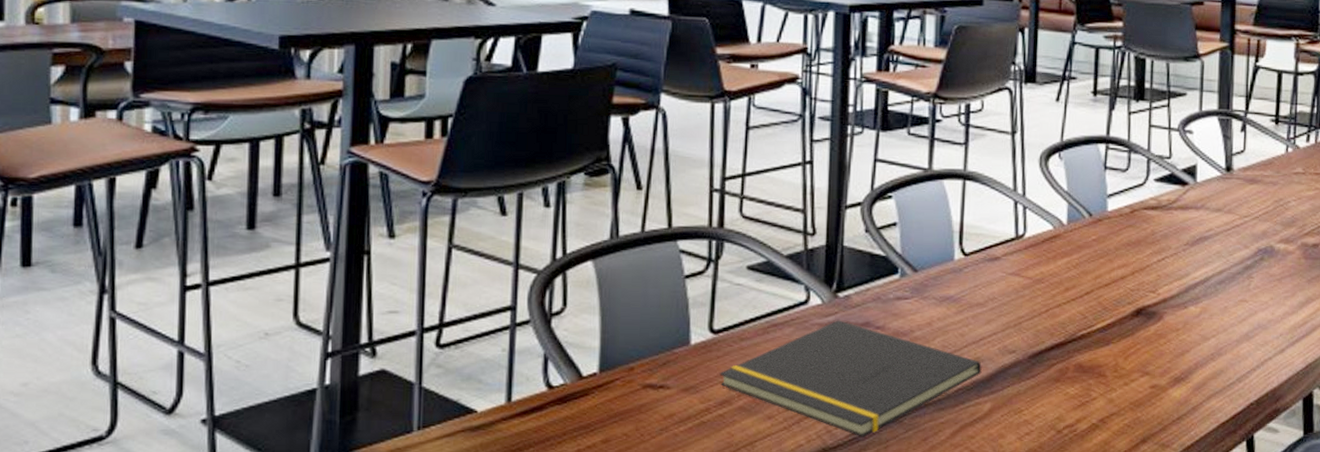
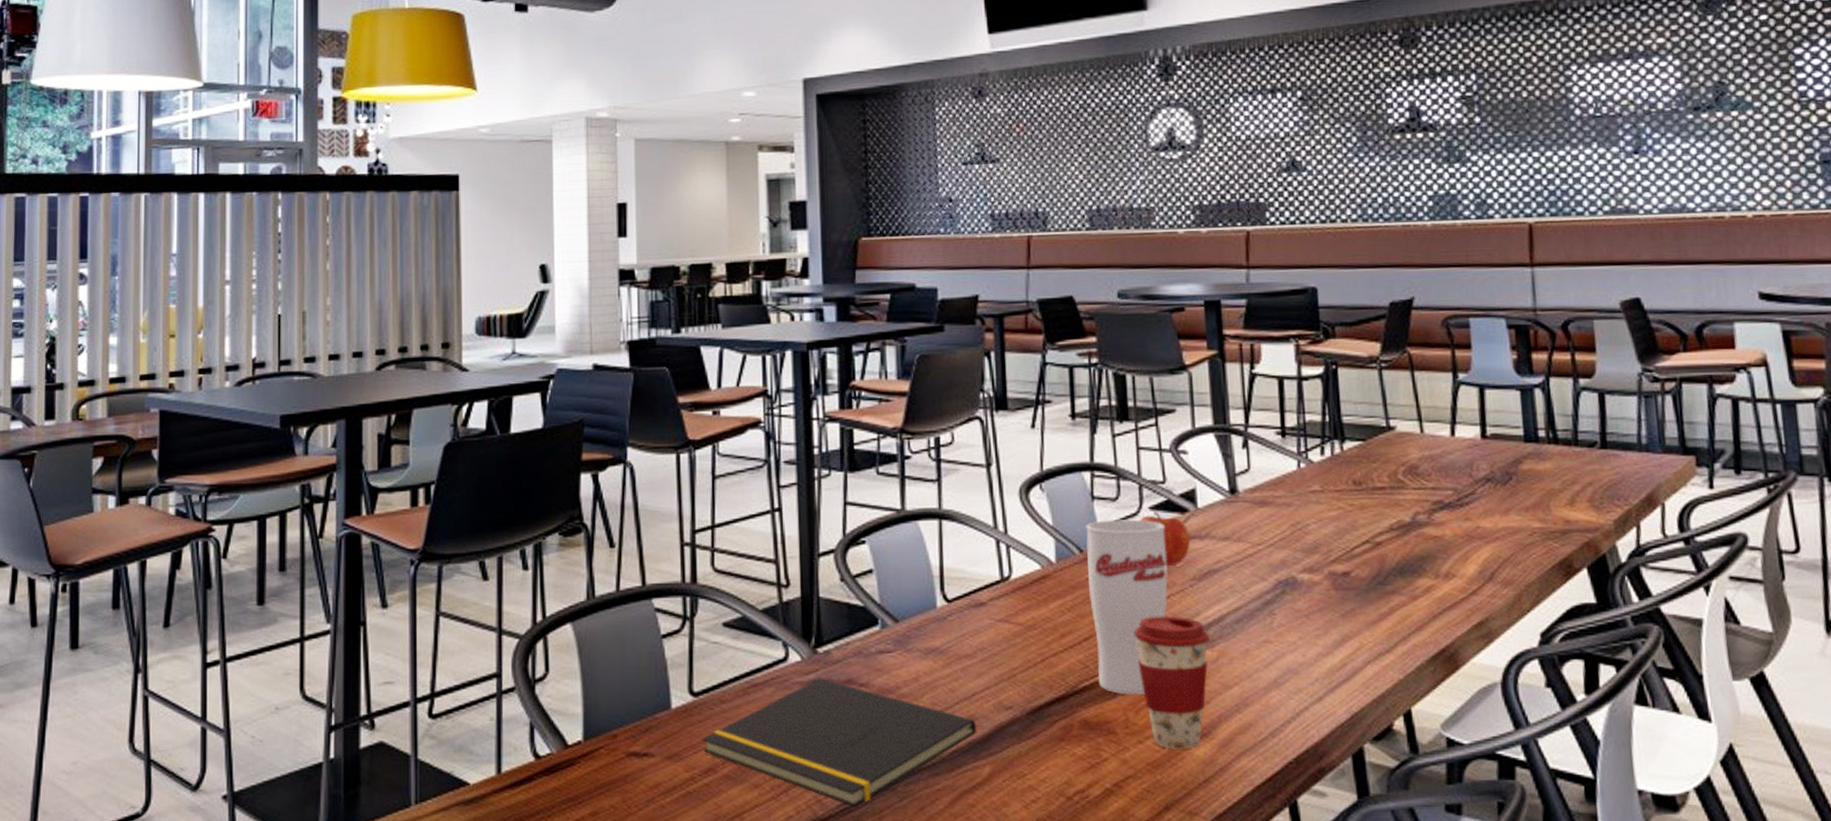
cup: none [1094,188,1166,343] -> present [1086,519,1168,695]
coffee cup: none [1130,275,1195,391] -> present [1133,616,1210,749]
fruit: none [1145,183,1187,233] -> present [1140,511,1190,567]

